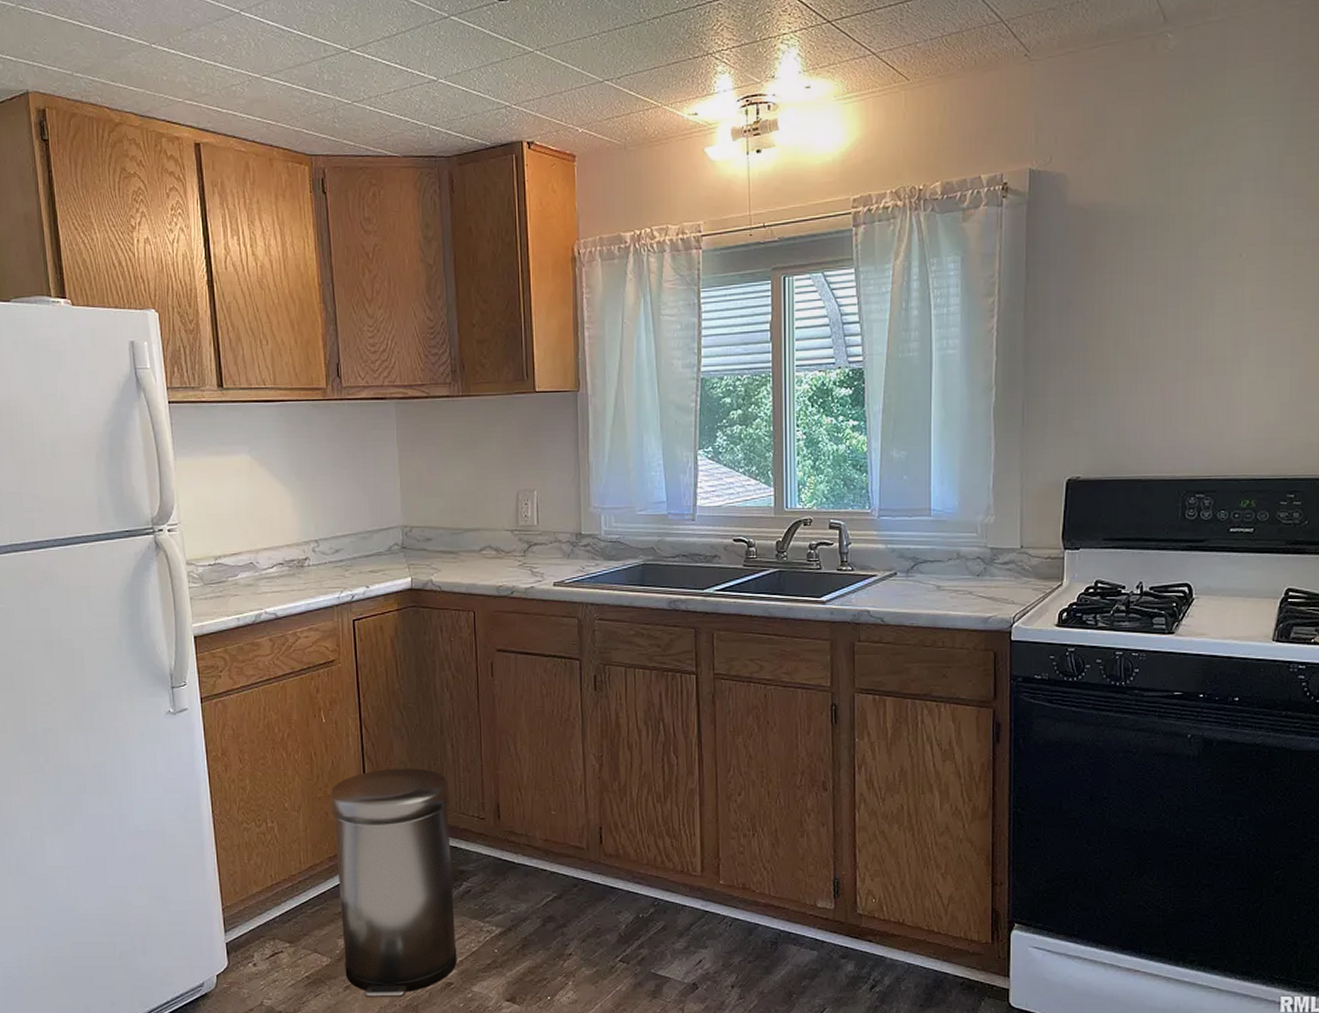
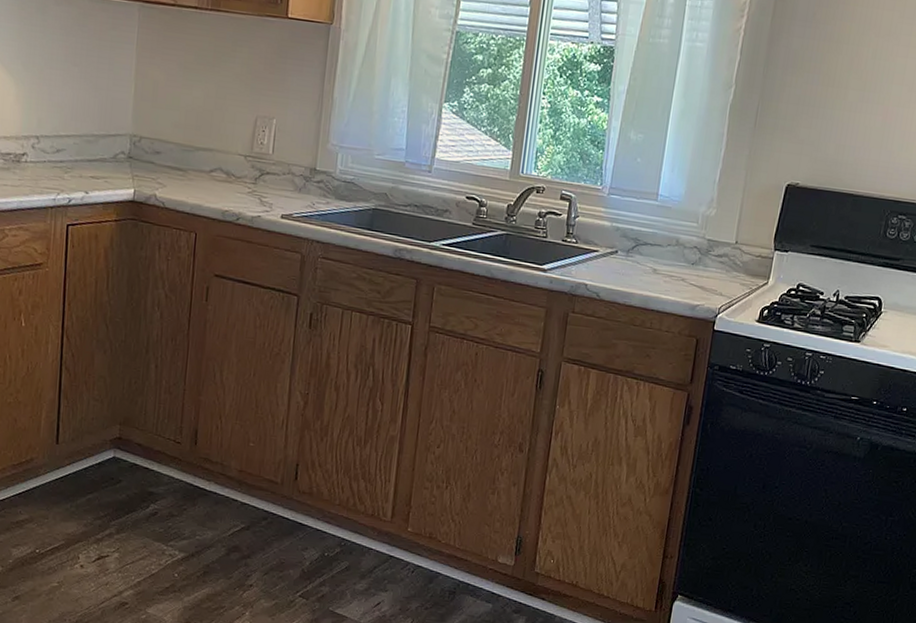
pedal bin: present [330,768,457,998] -> none [16,381,148,613]

